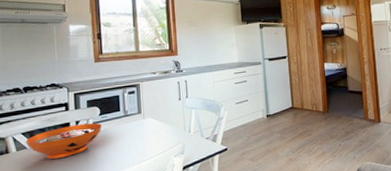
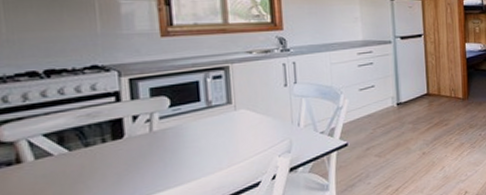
decorative bowl: present [25,122,102,159] -> none [49,117,174,168]

